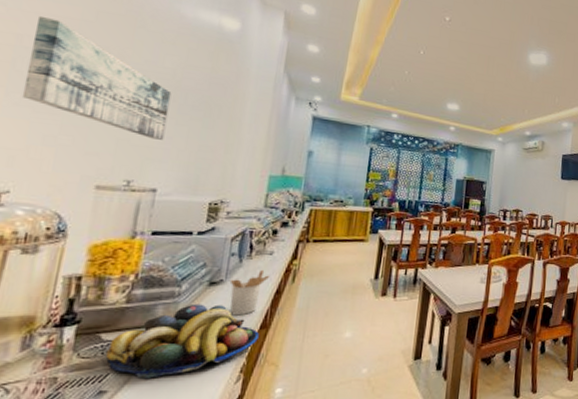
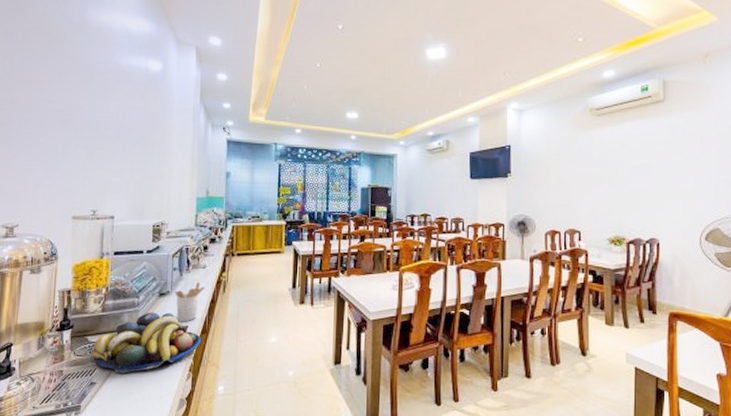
wall art: present [22,15,172,140] -> none [18,82,117,174]

